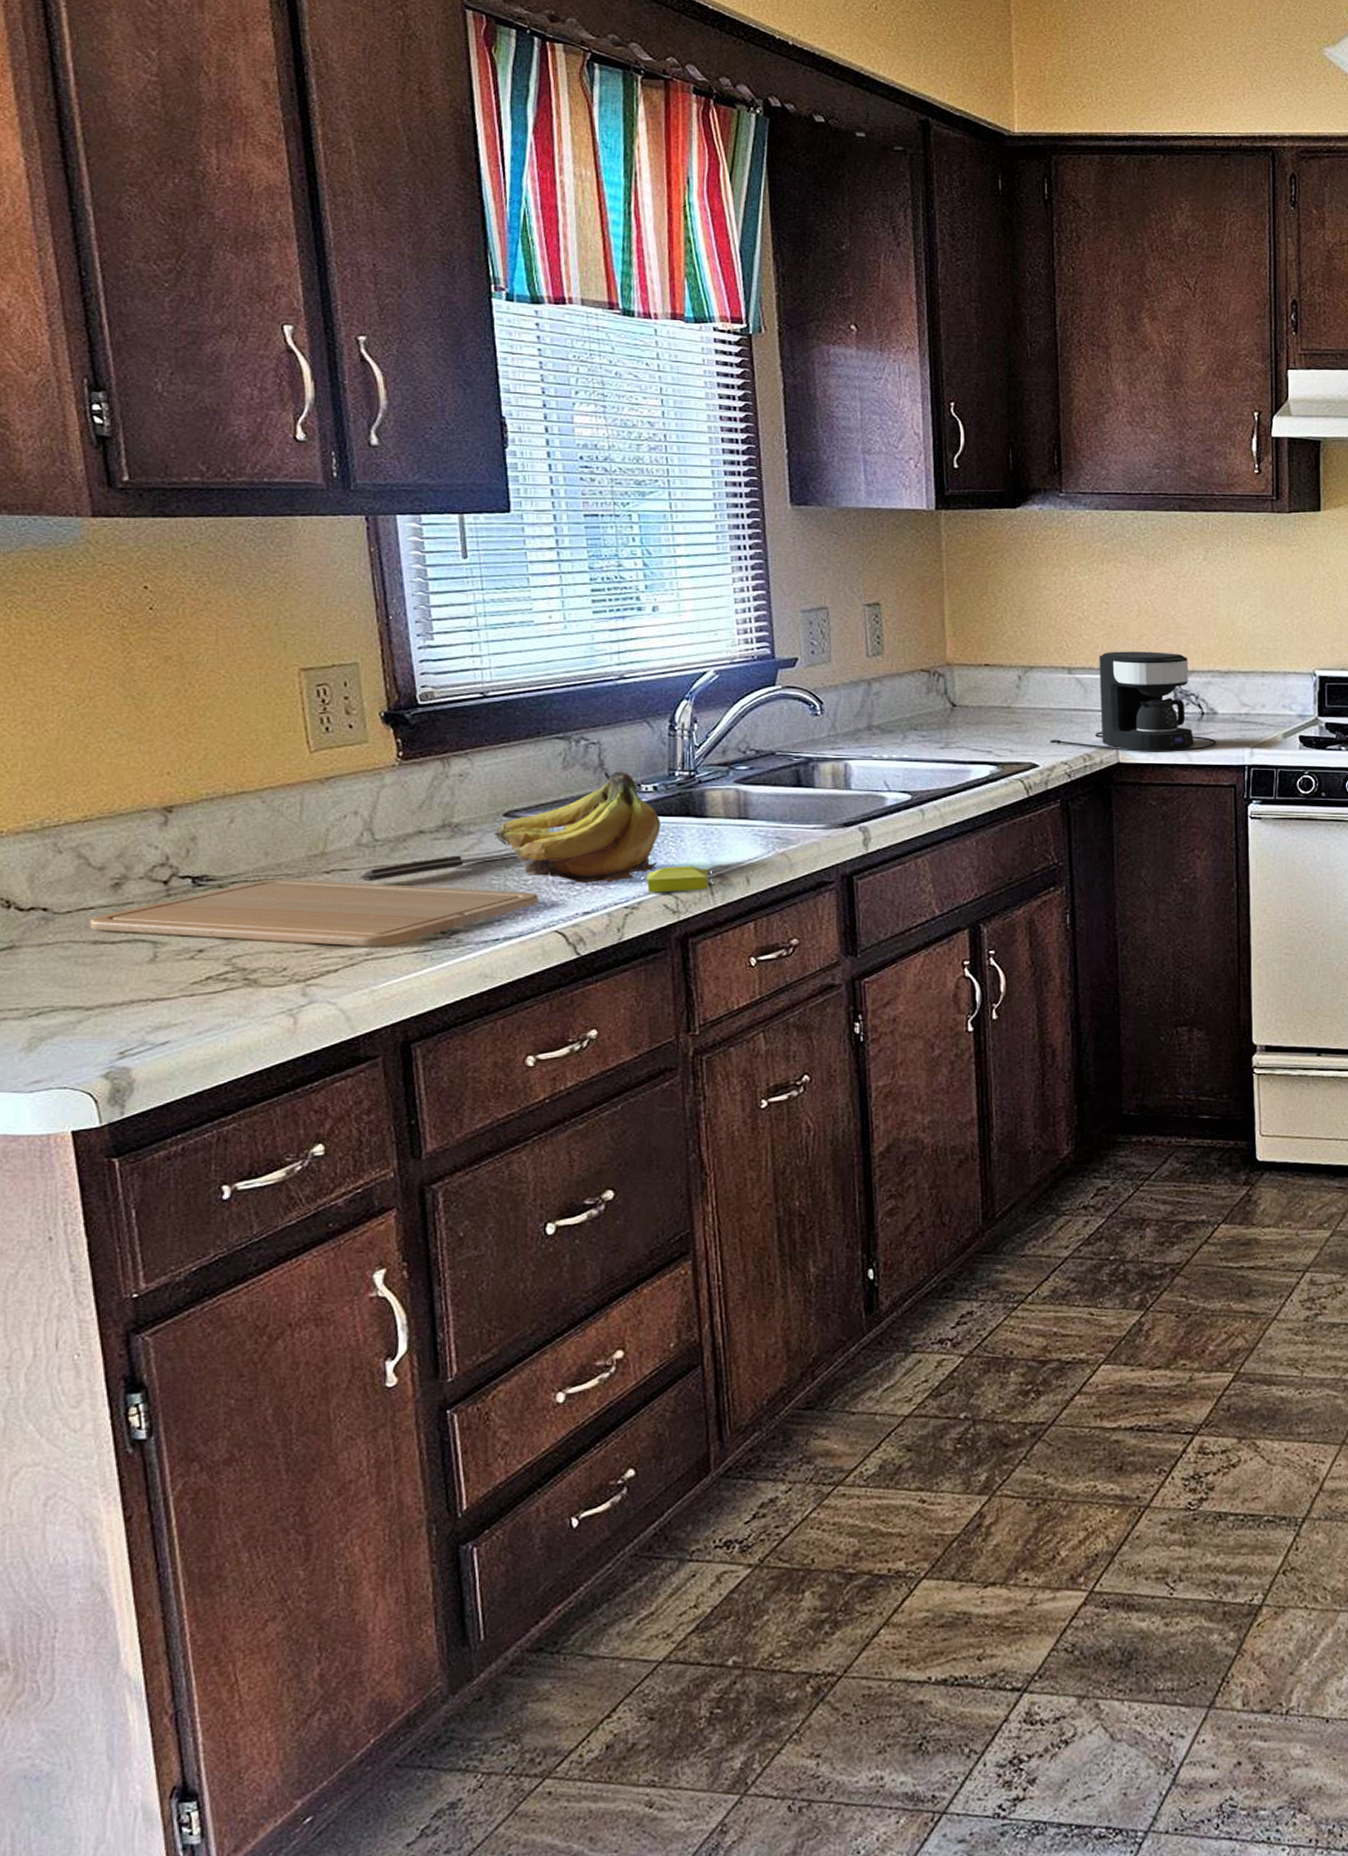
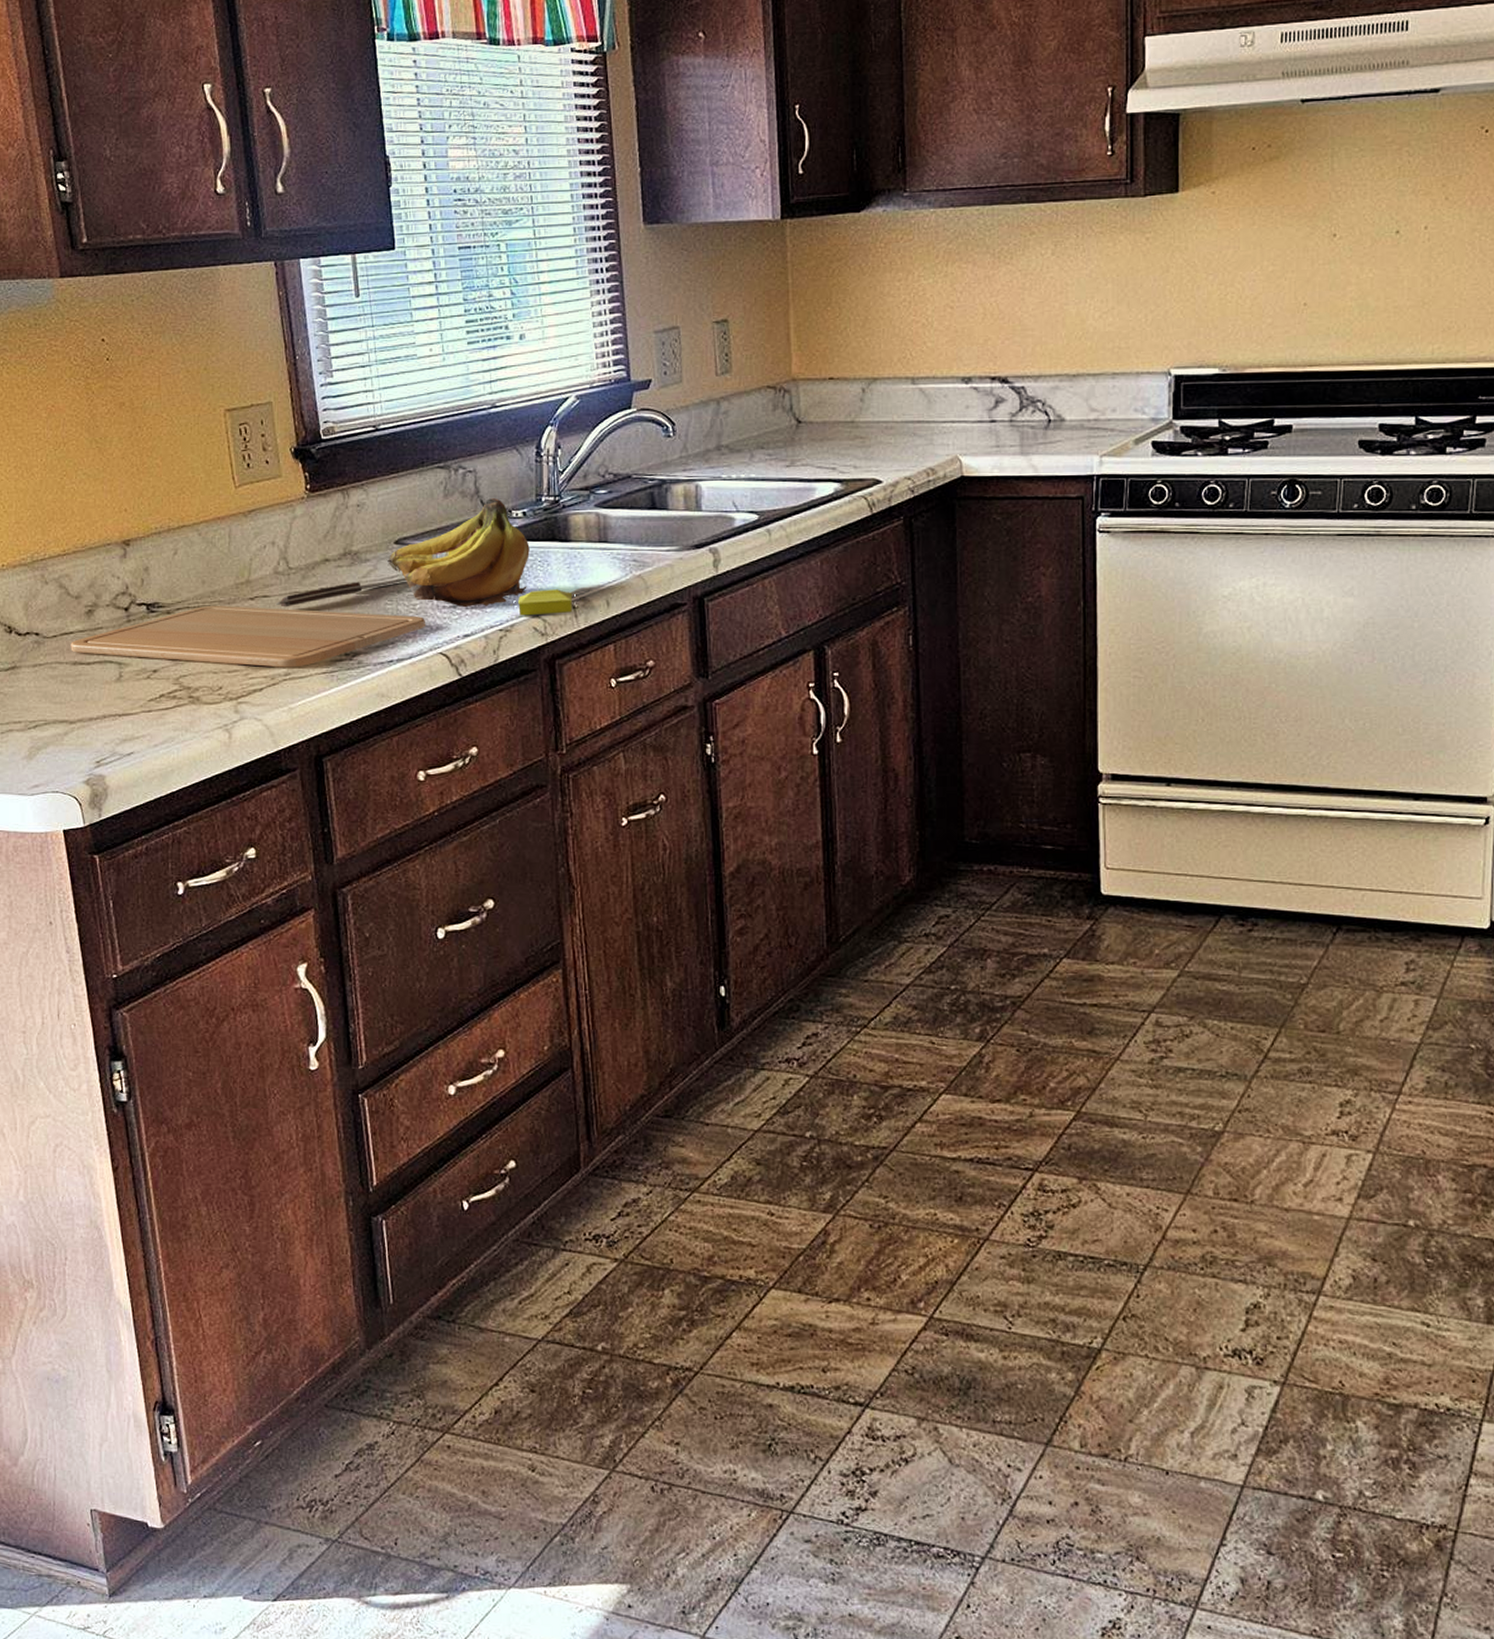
coffee maker: present [1047,651,1216,752] -> none [891,356,1063,465]

